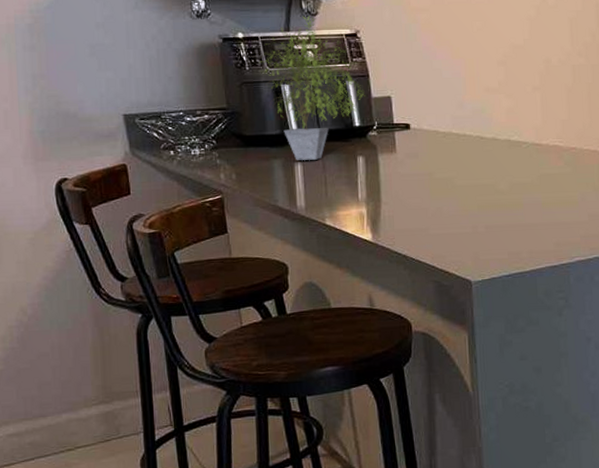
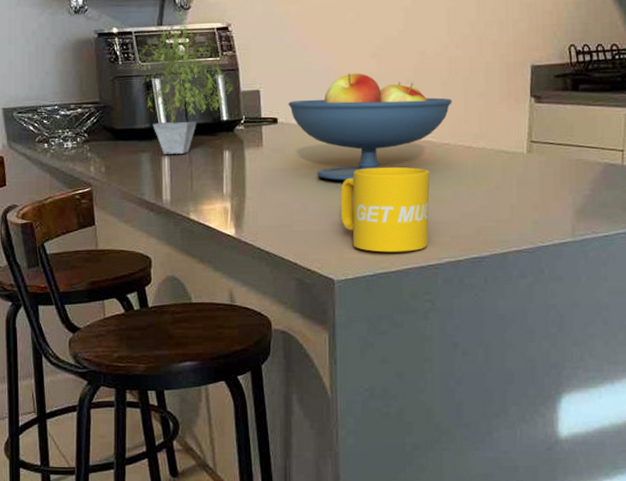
fruit bowl: none [420,80,577,185] -> present [288,73,452,181]
mug: none [474,170,560,253] -> present [341,166,430,253]

